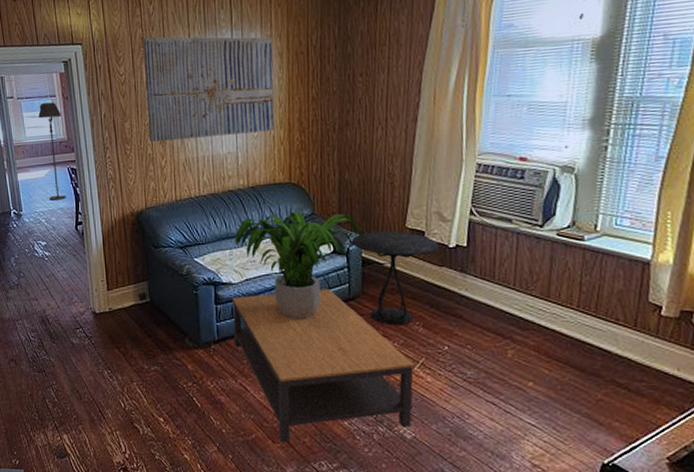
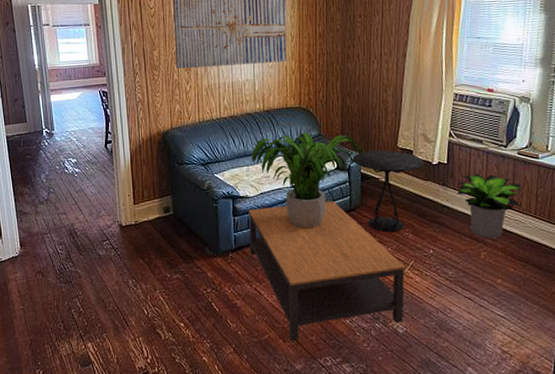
floor lamp: present [38,102,67,201] -> none [73,30,98,121]
potted plant: none [478,258,562,335] -> present [456,174,522,239]

